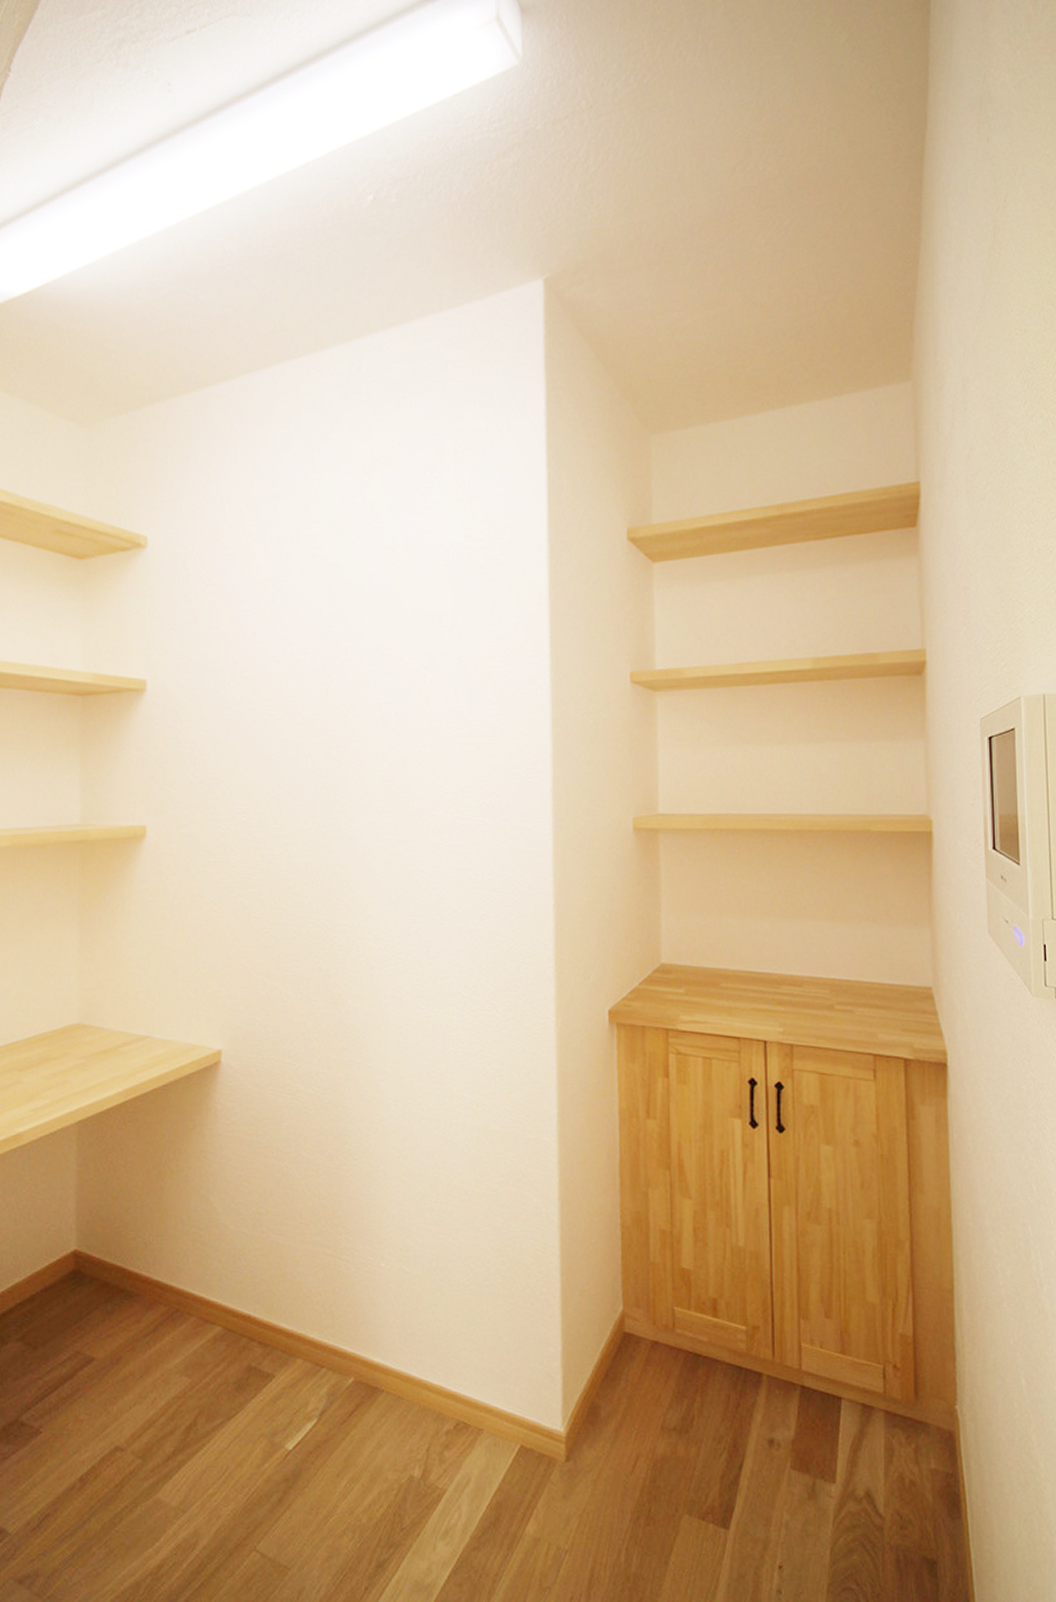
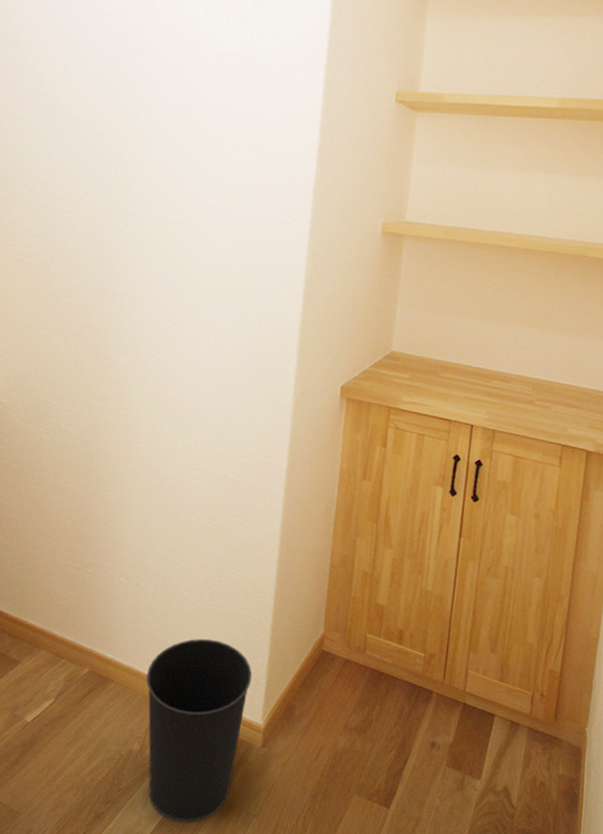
wastebasket: none [420,1329,545,1567] -> present [146,638,253,824]

